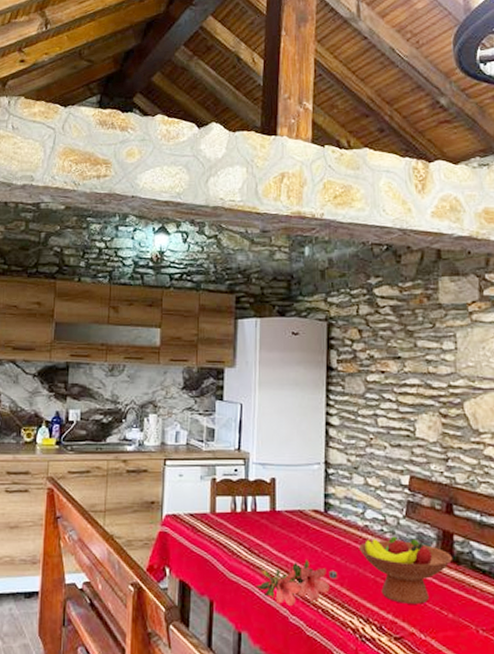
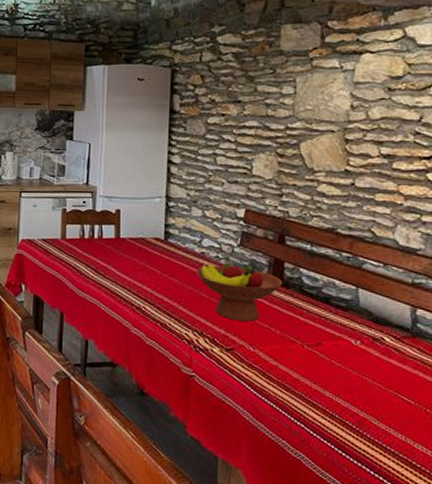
flower: present [256,560,337,606] -> none [101,281,175,319]

